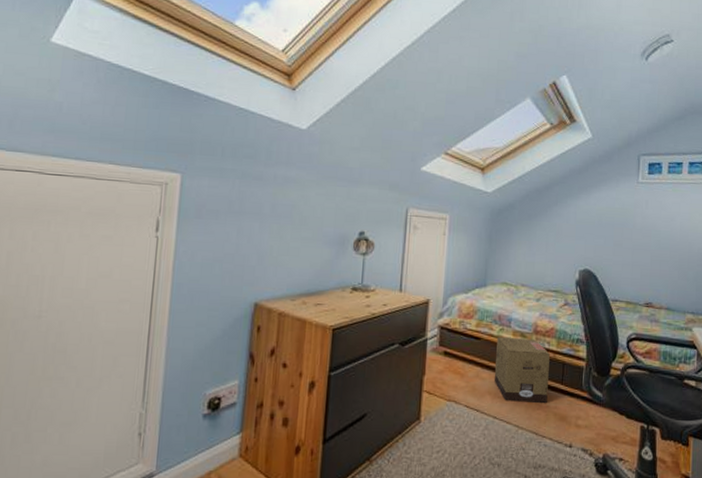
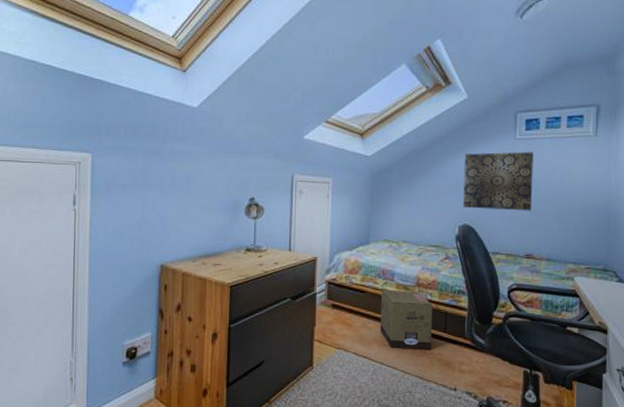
wall art: none [584,195,655,258] -> present [463,152,534,211]

